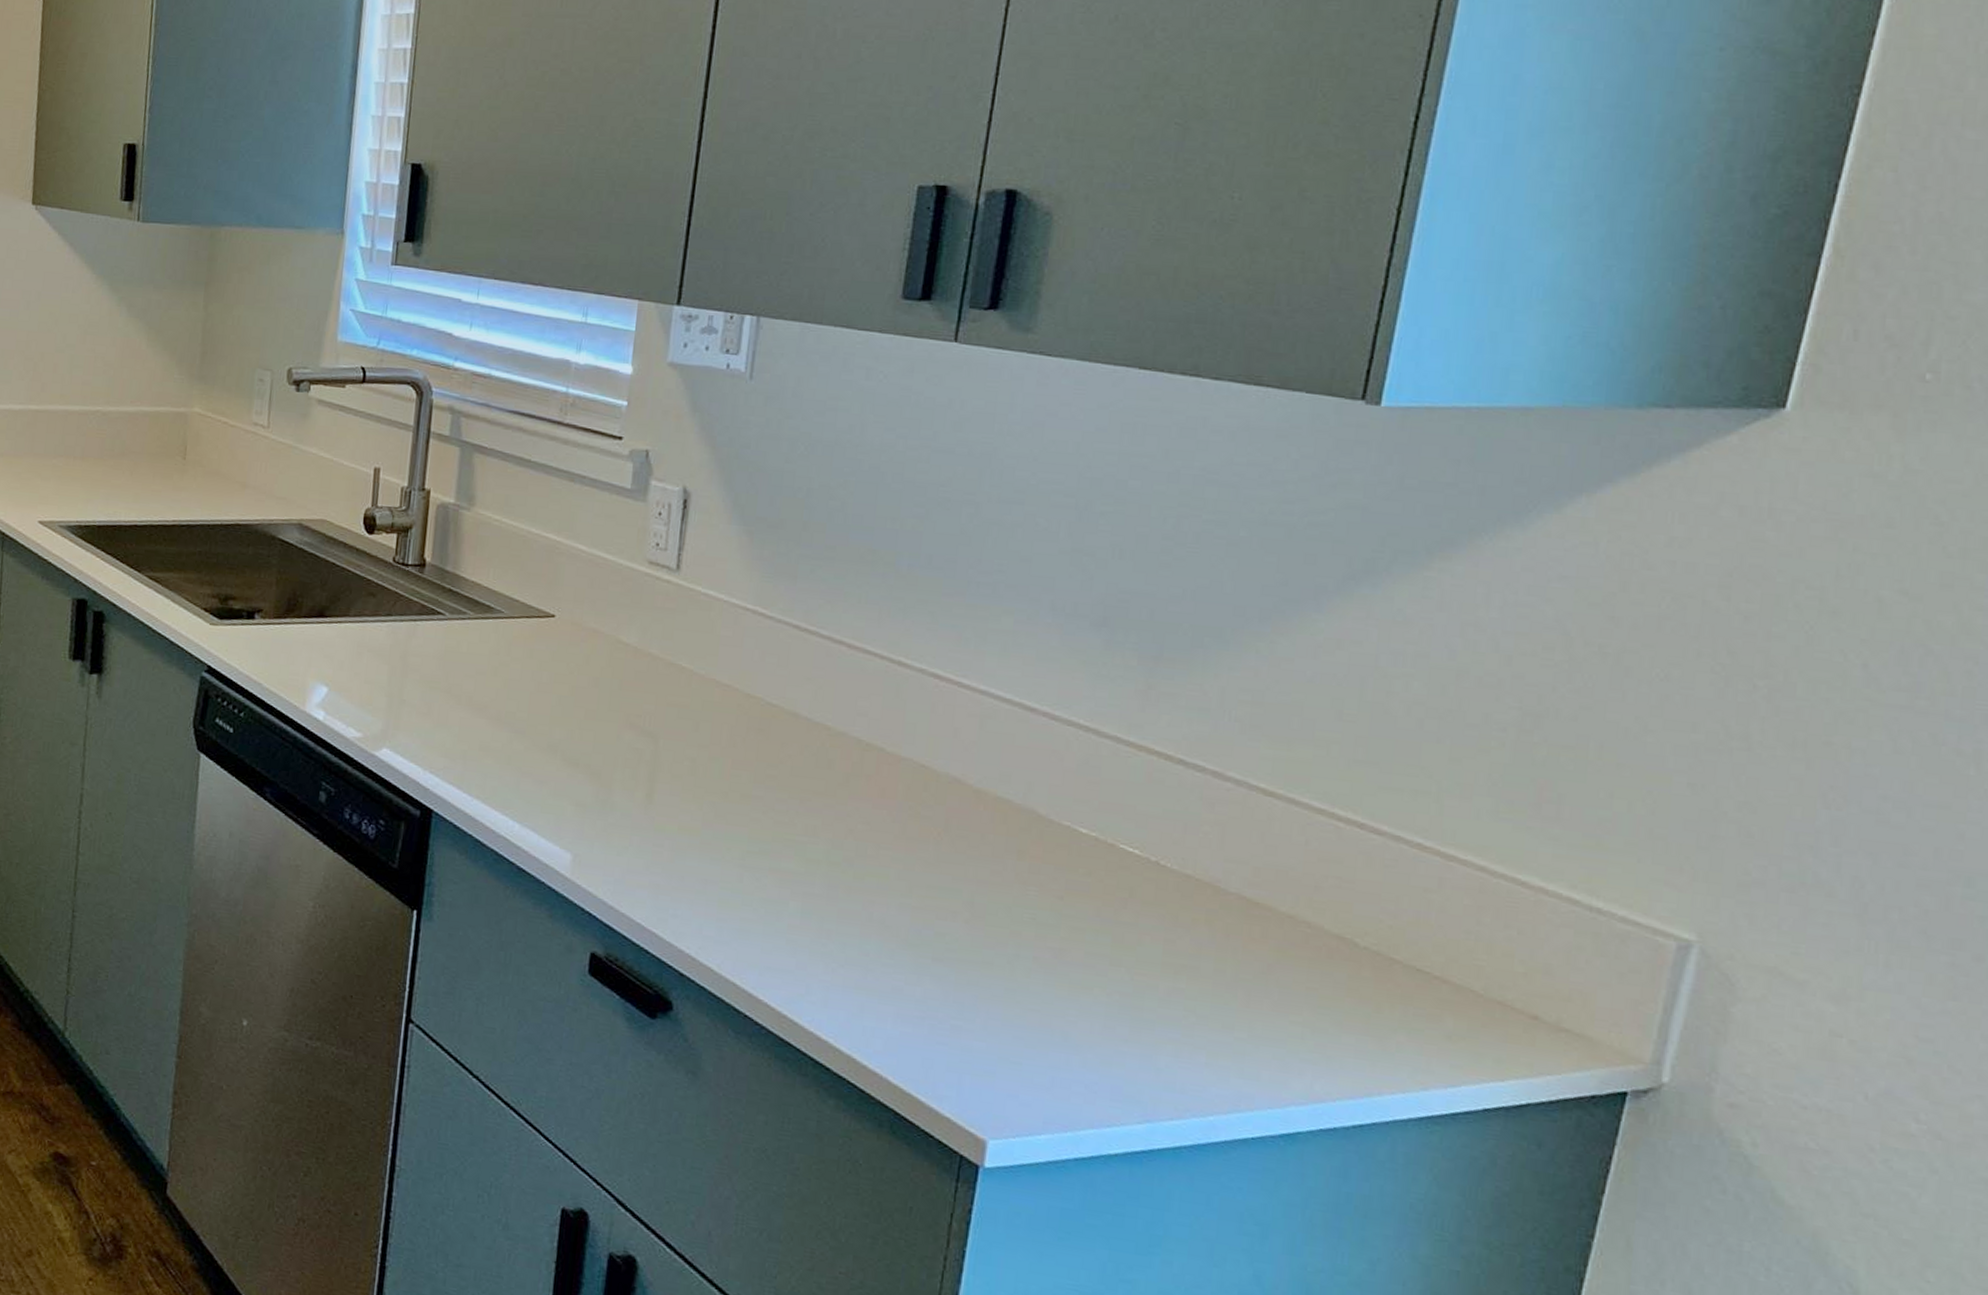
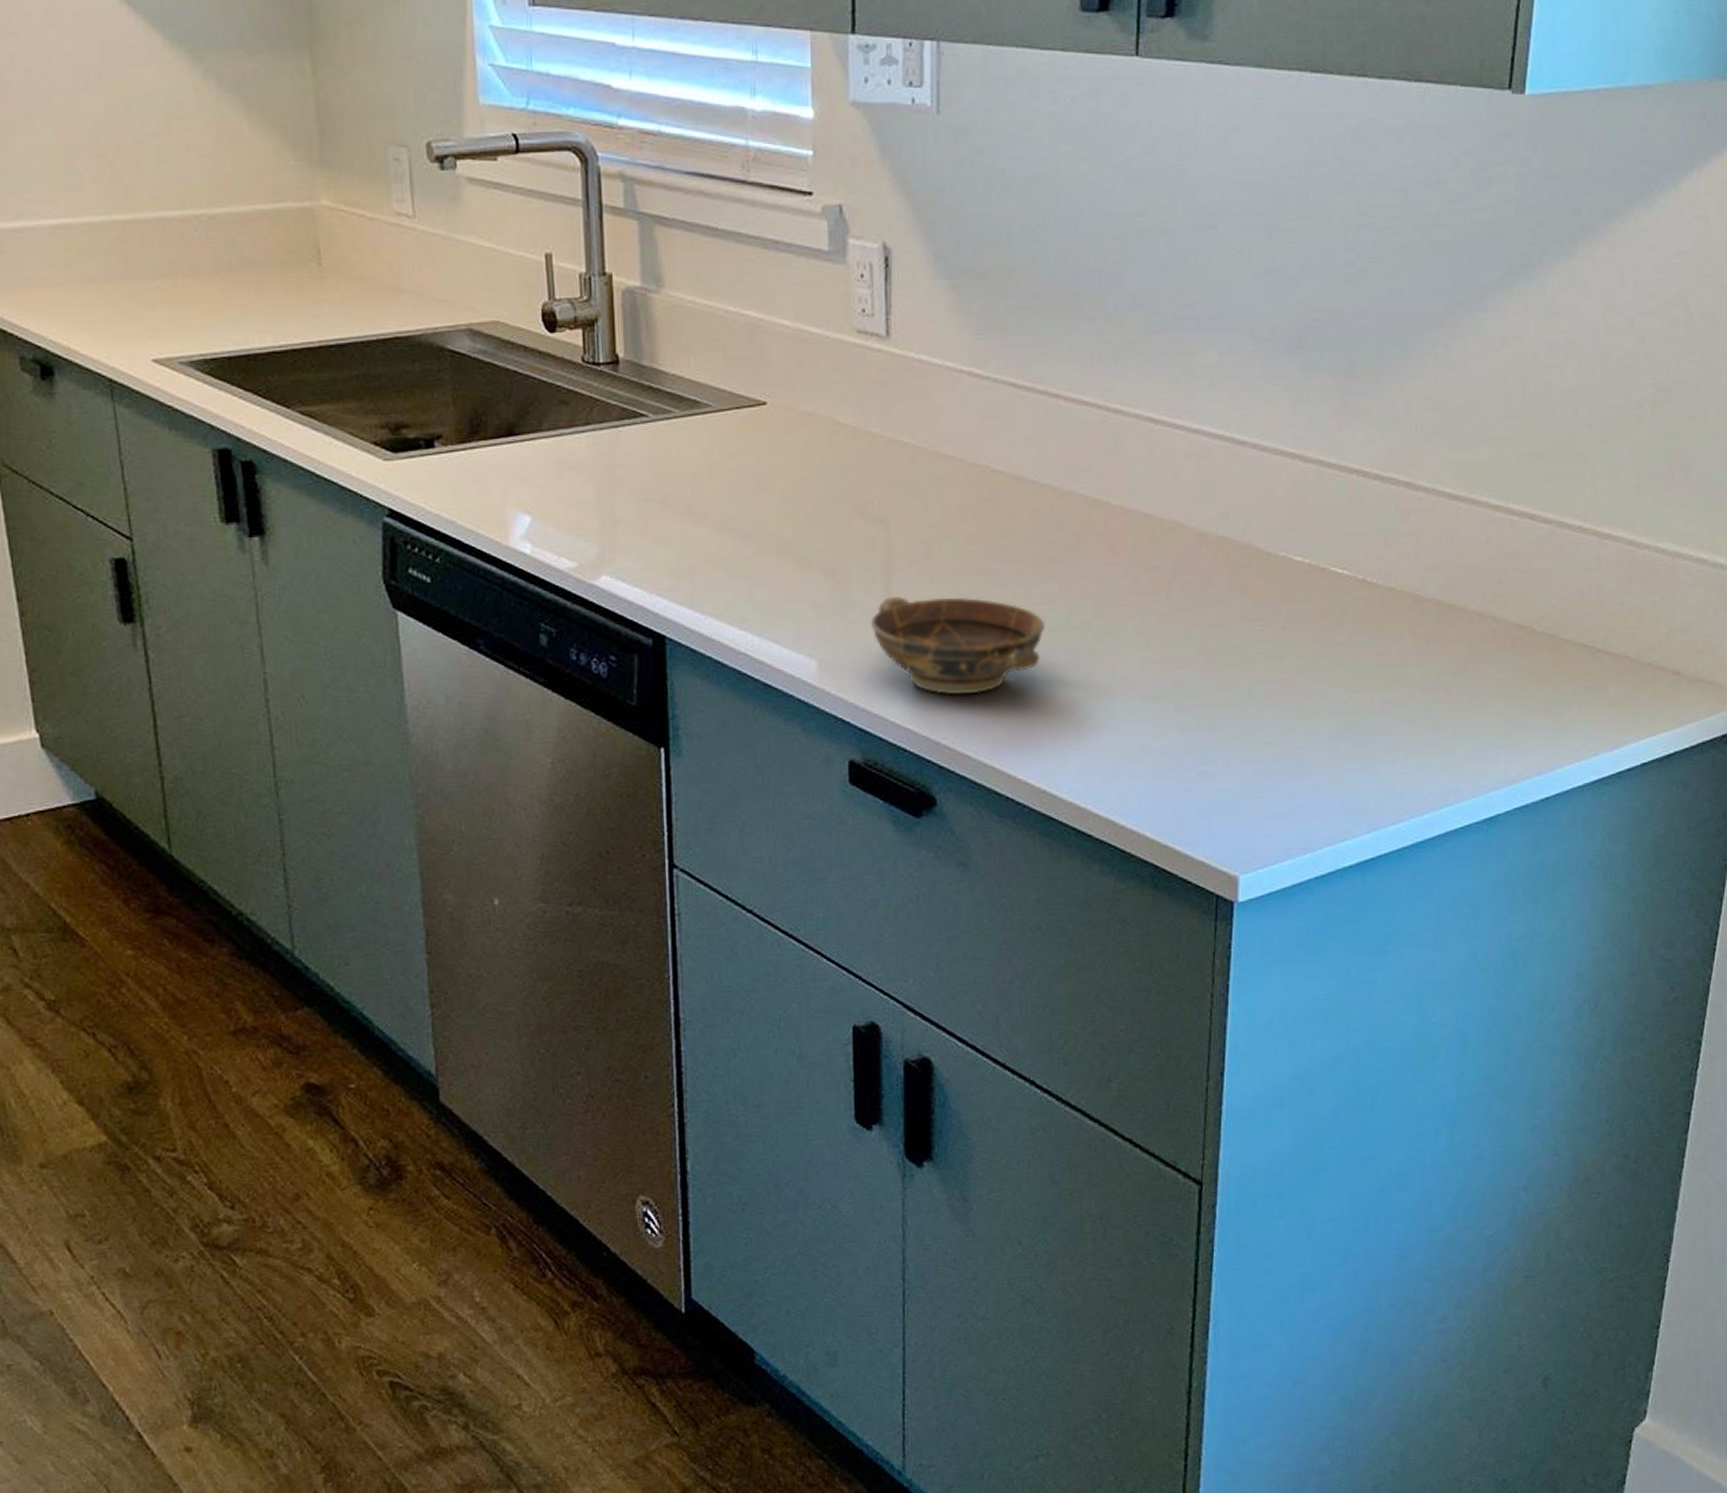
bowl: none [628,805,803,910] -> present [870,595,1044,695]

